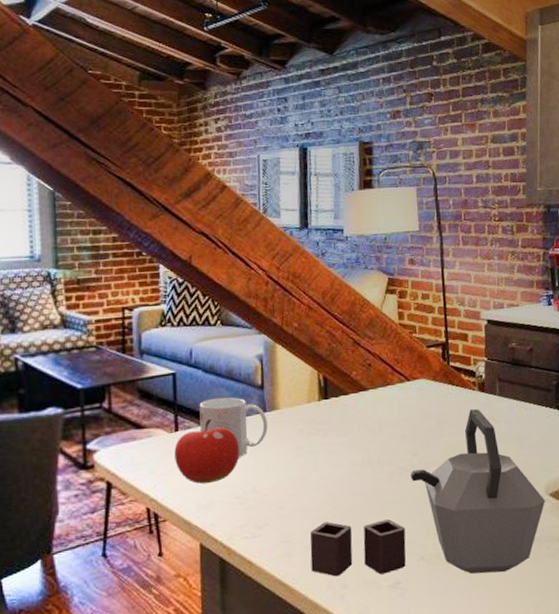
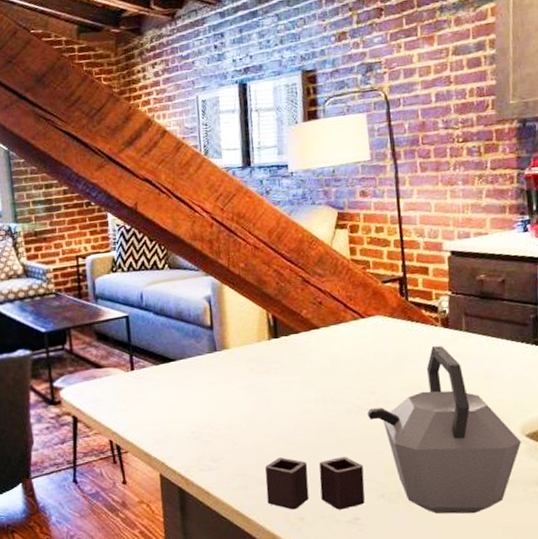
fruit: present [174,419,240,484] -> none [131,359,193,420]
mug: present [199,397,268,457] -> none [152,337,219,394]

